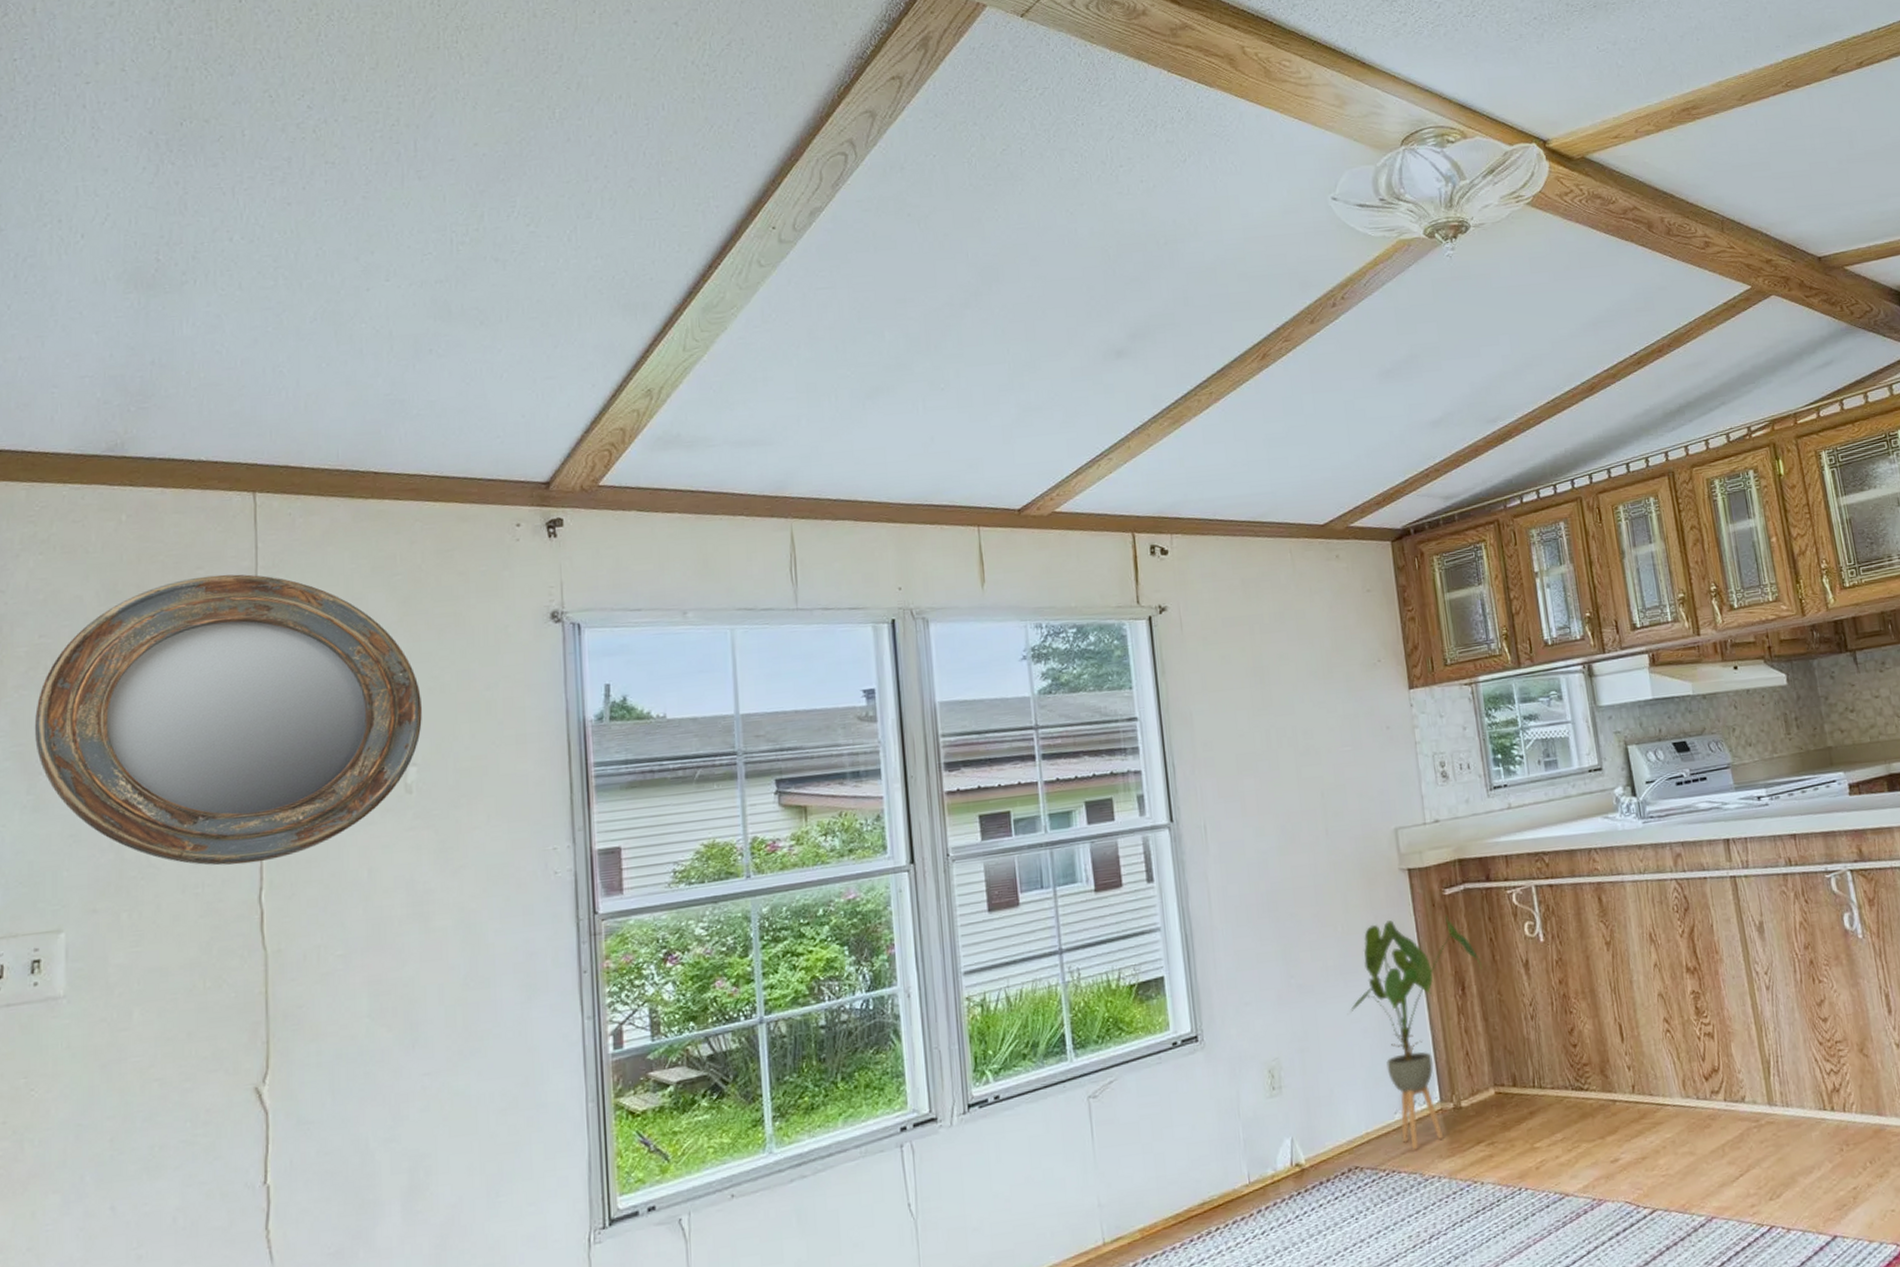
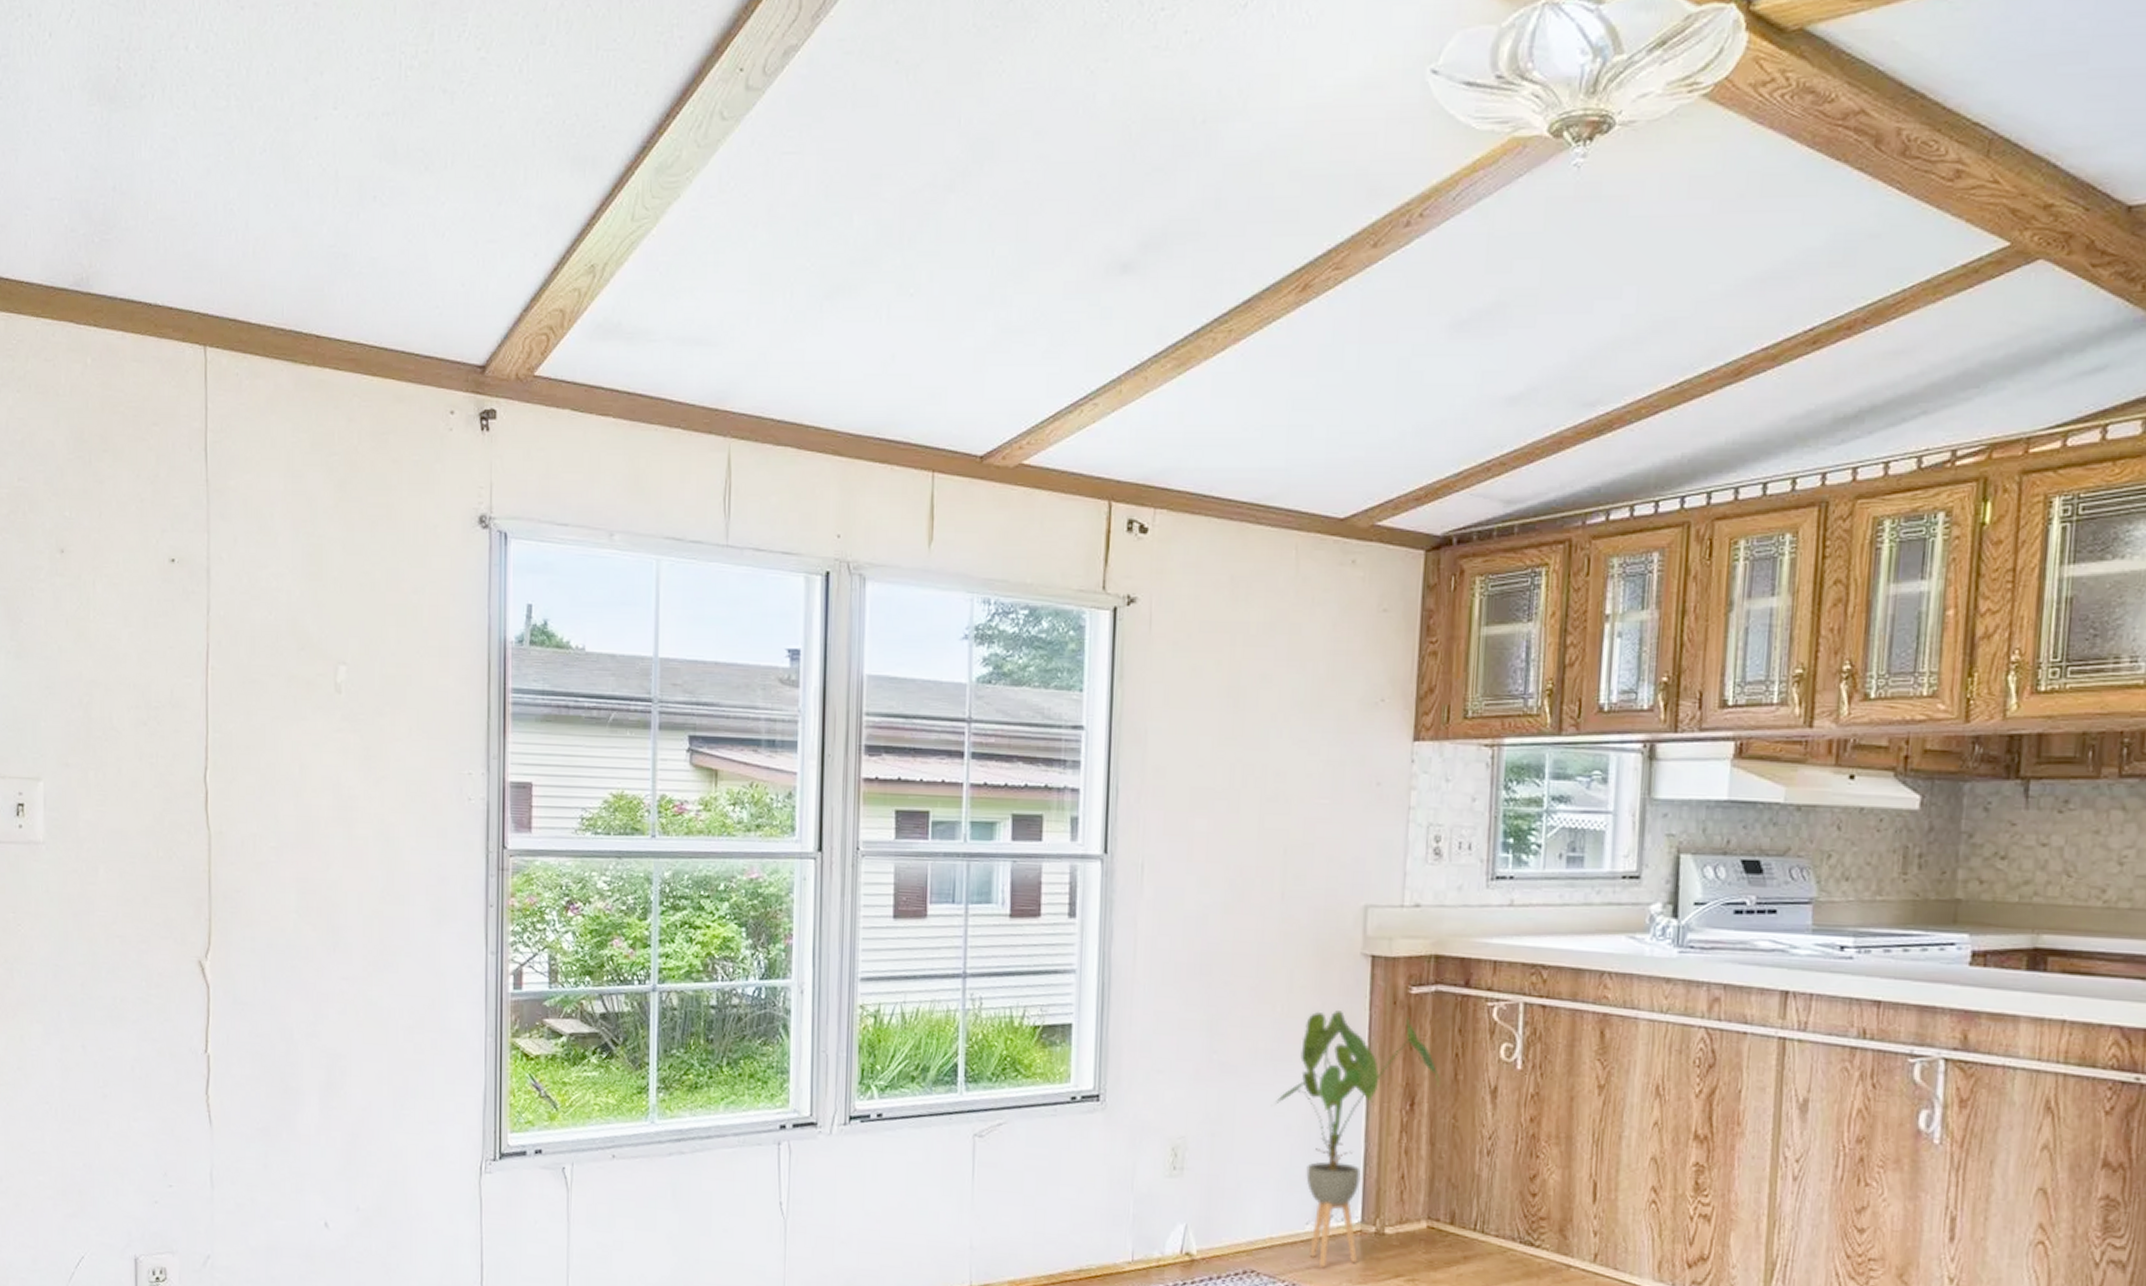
home mirror: present [34,574,422,866] -> none [15,434,353,741]

